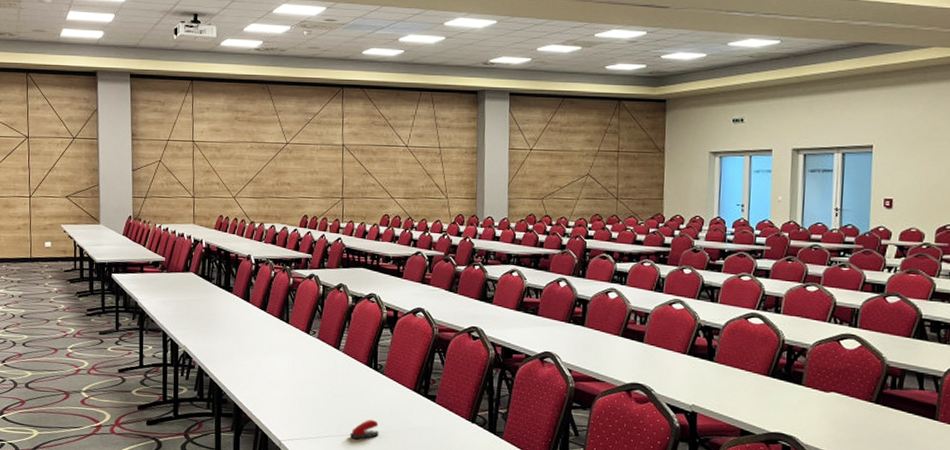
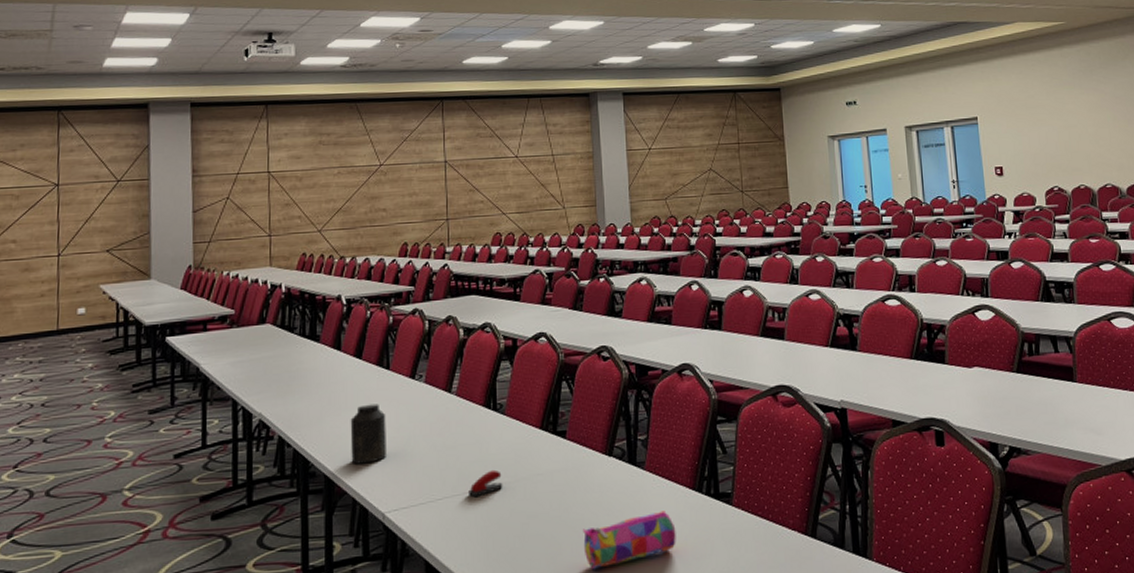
canister: none [255,350,285,399] -> present [350,404,388,464]

